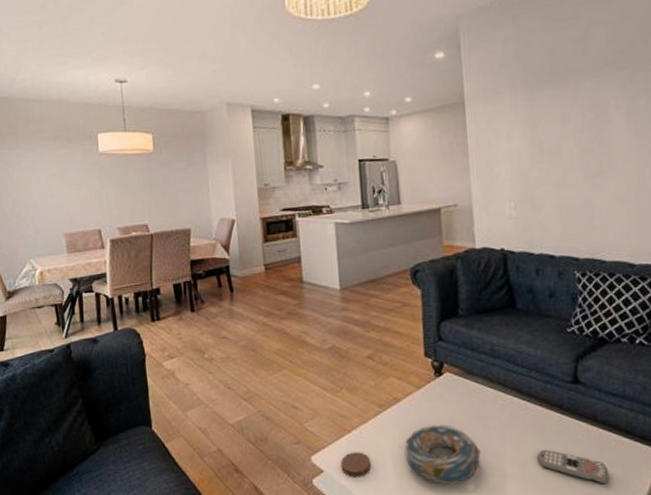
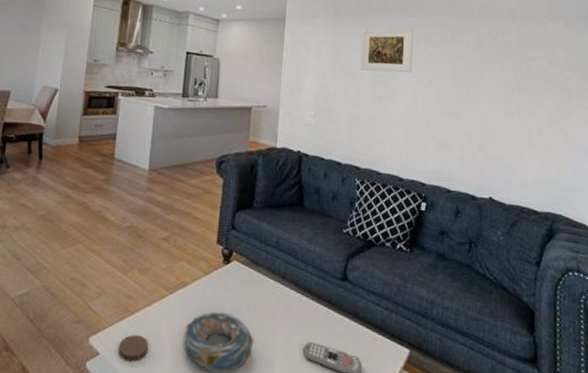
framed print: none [560,84,631,146] -> present [360,28,413,73]

